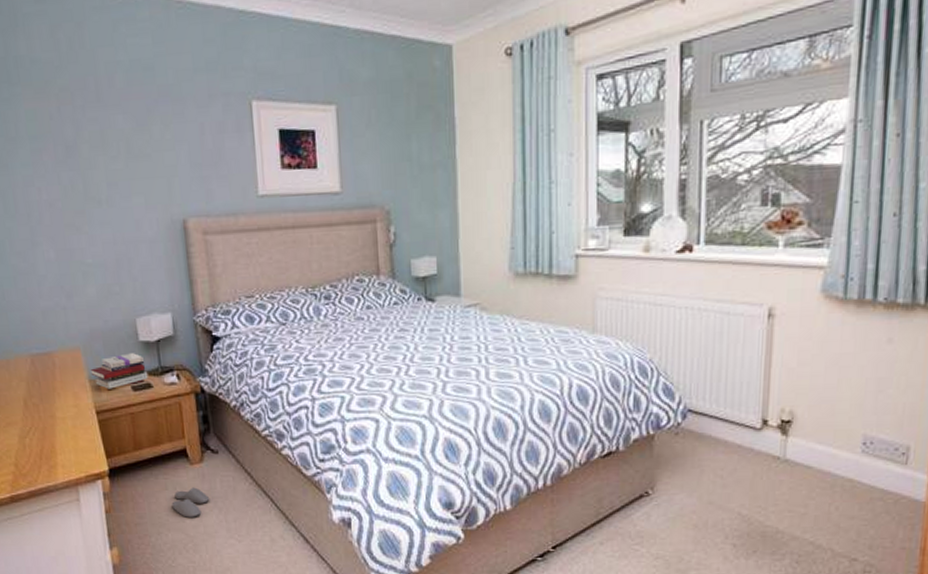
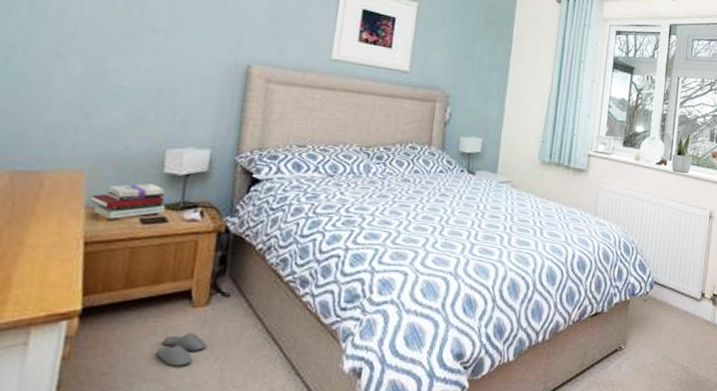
potted plant: none [700,197,733,261] -> present [671,130,692,174]

